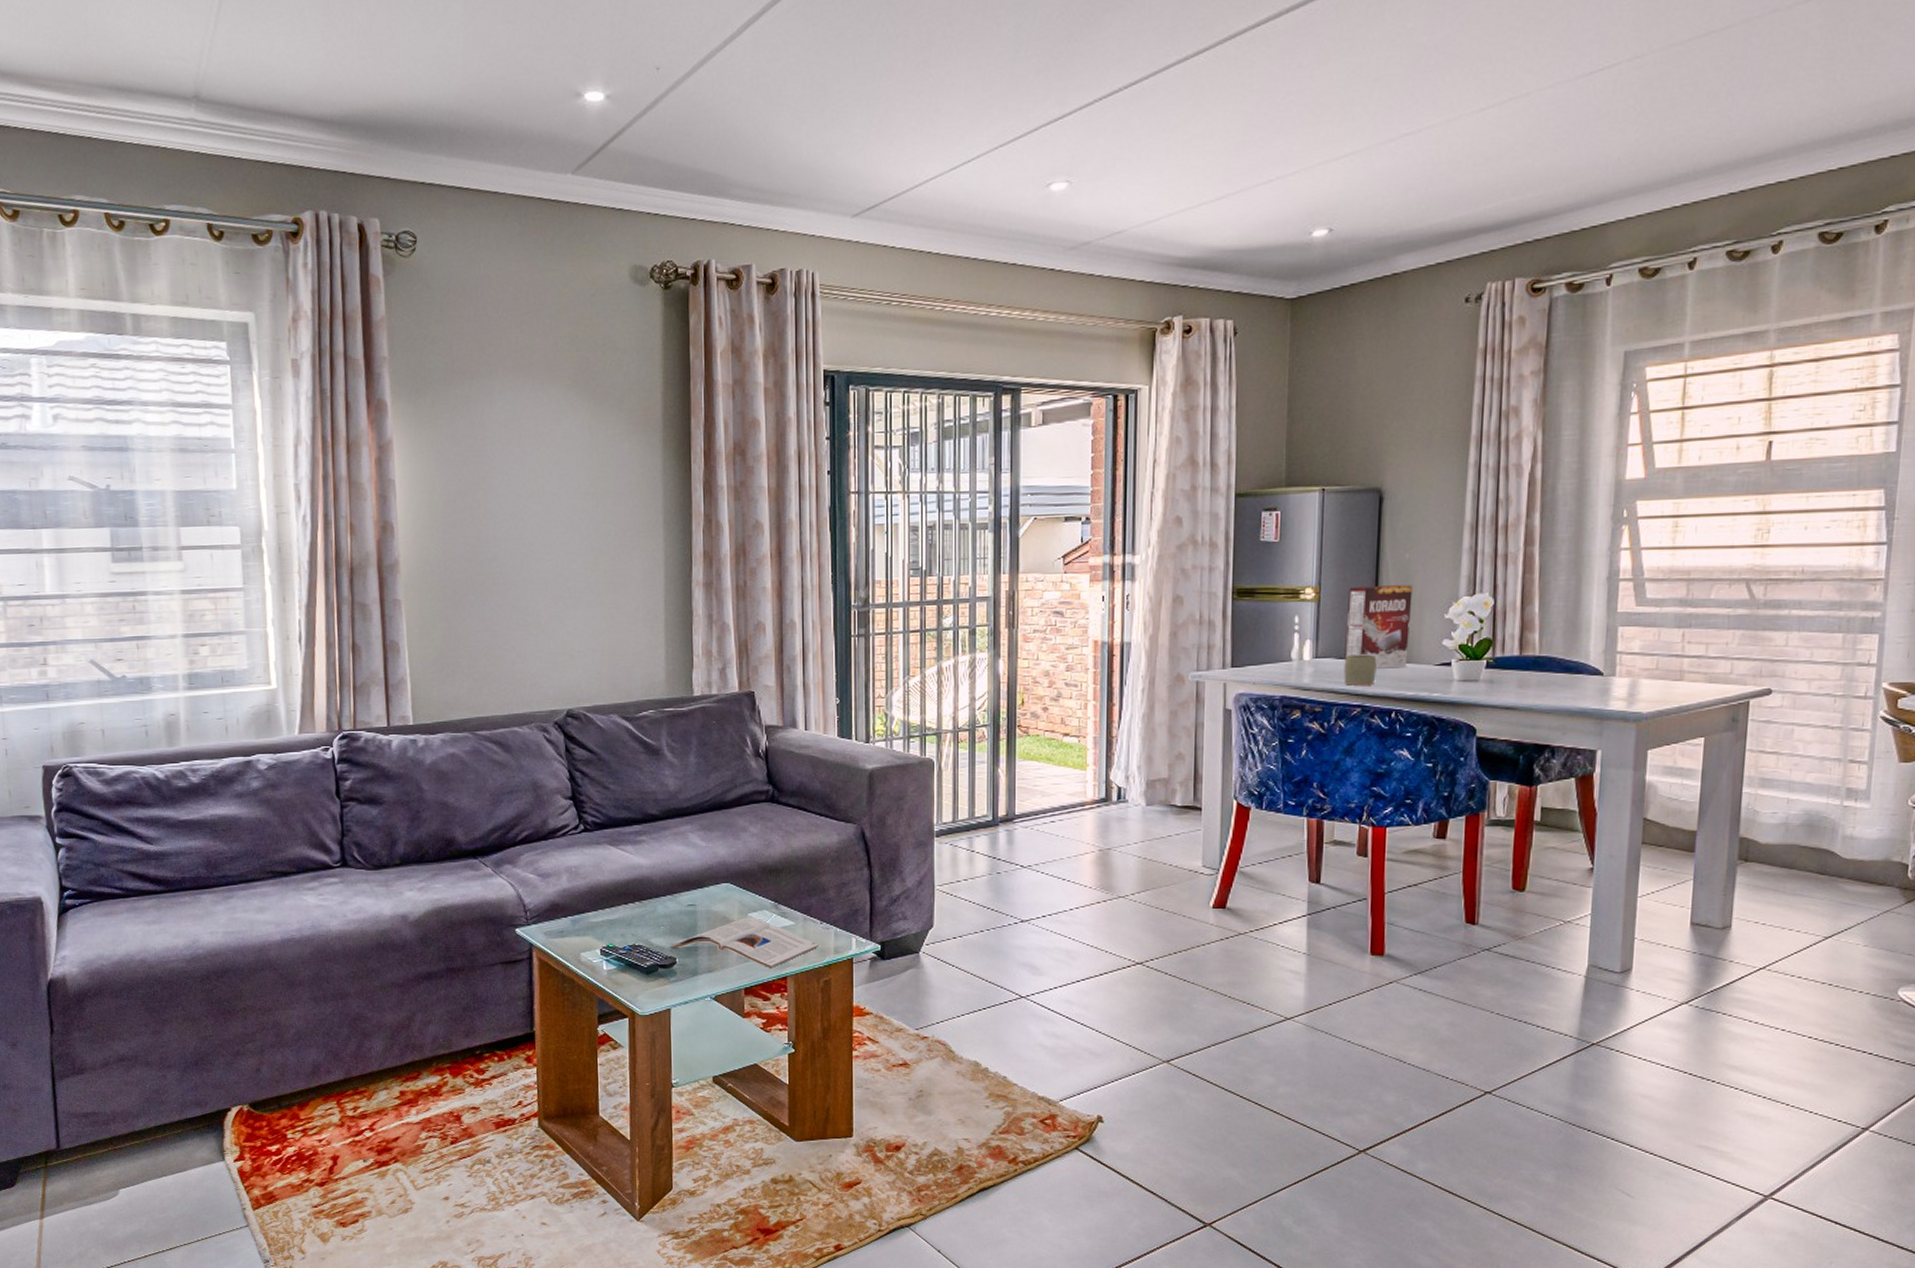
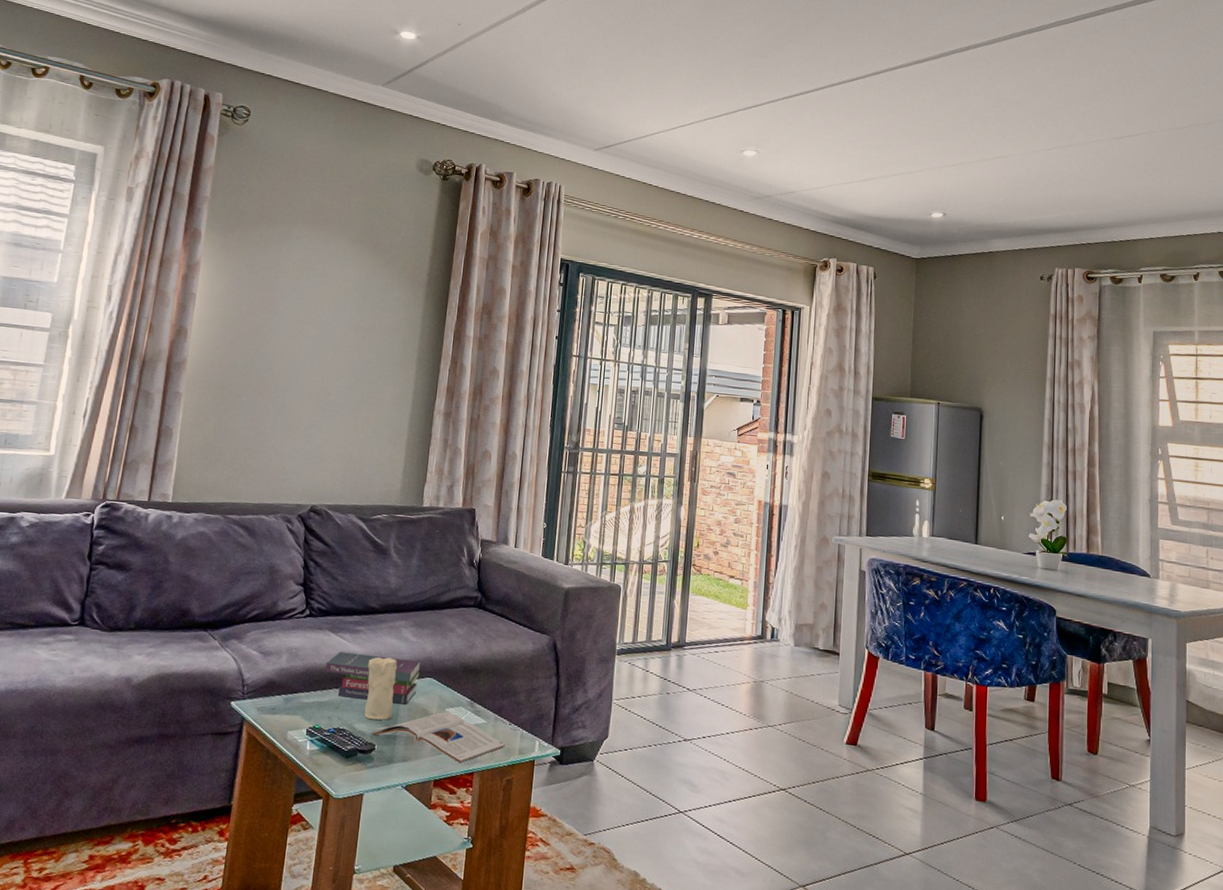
books: none [611,865,714,915] -> present [325,651,420,706]
candle: none [656,866,691,933] -> present [364,657,398,720]
mug: present [1343,654,1377,685] -> none [953,537,979,564]
cereal box: present [1344,585,1413,670] -> none [954,482,1006,553]

